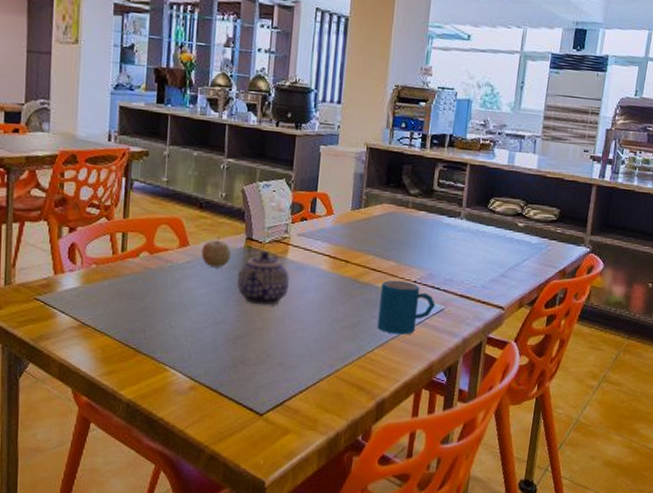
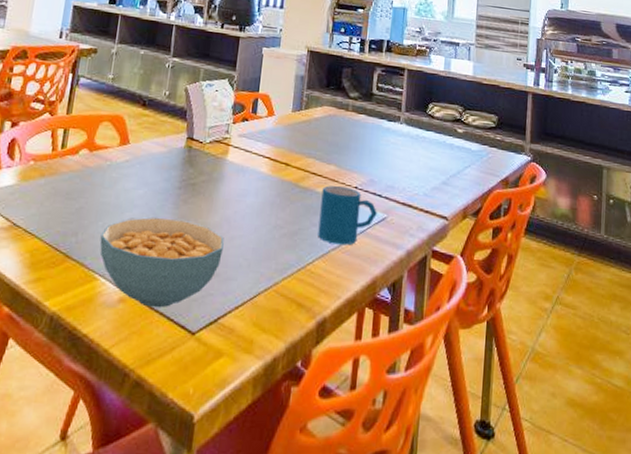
cereal bowl: none [167,314,287,394] -> present [99,217,224,308]
fruit: present [201,237,231,268] -> none [141,136,171,168]
teapot: present [236,251,290,306] -> none [174,152,229,210]

